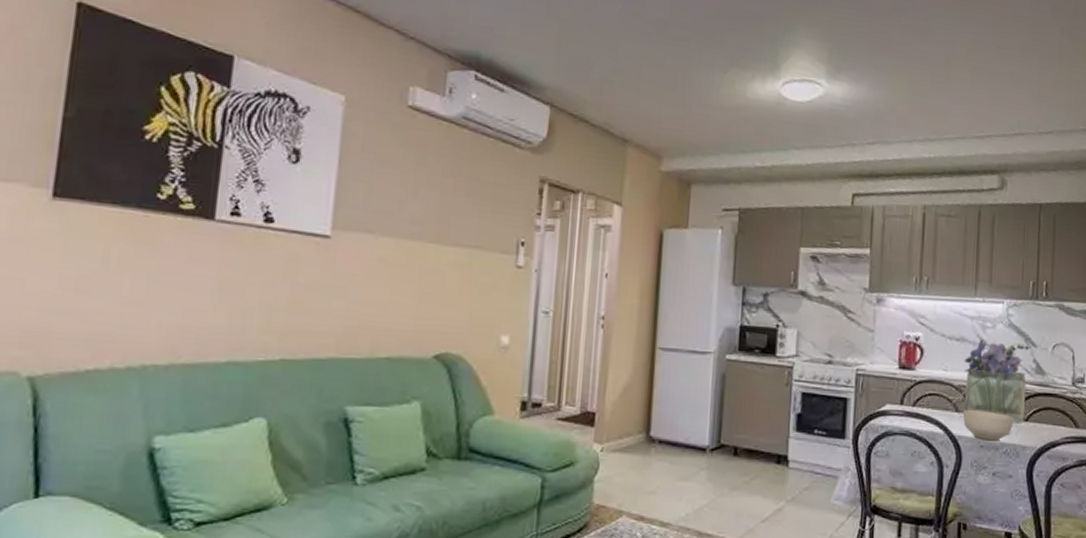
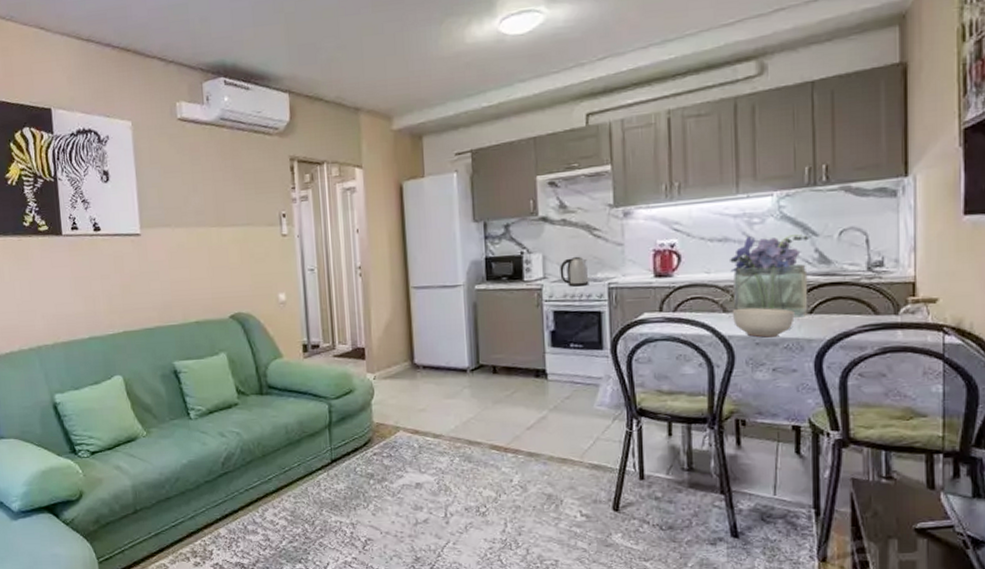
kettle: none [812,337,840,369] -> present [560,256,589,287]

